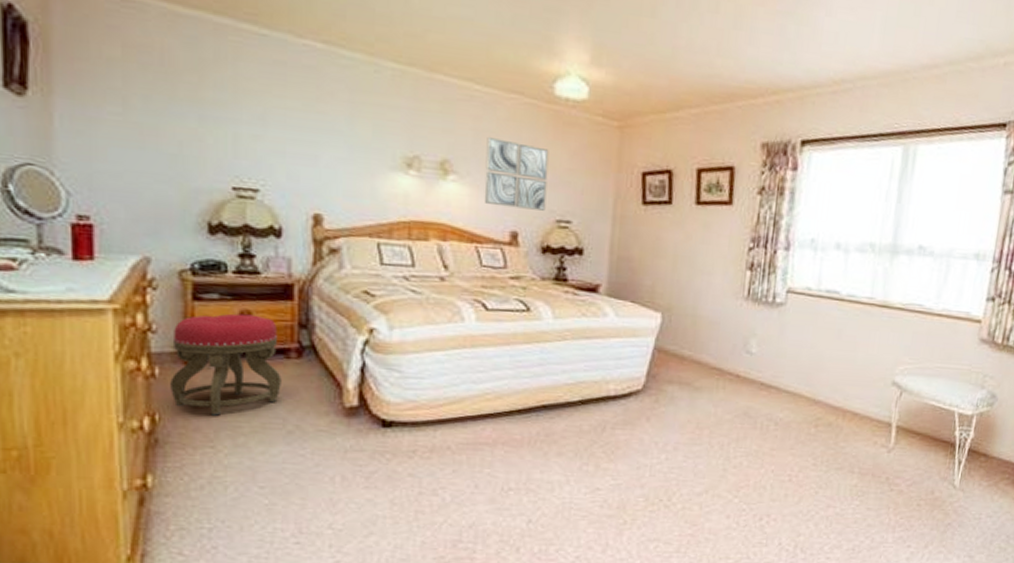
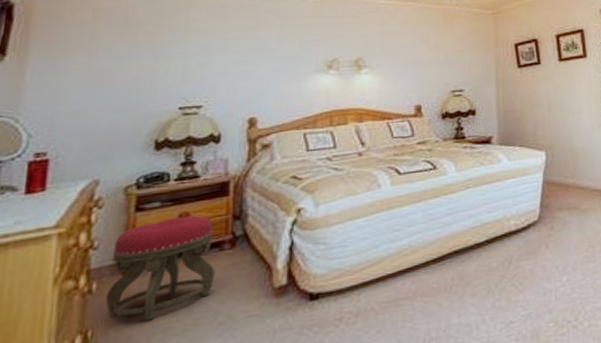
wall art: present [484,136,549,211] -> none [391,35,442,88]

